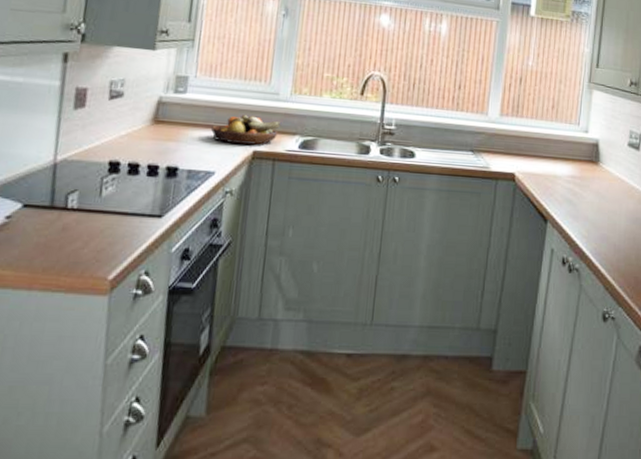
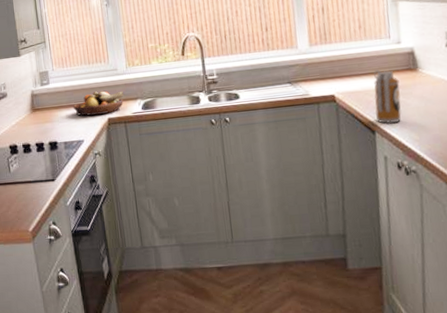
canister: none [550,155,580,214] -> present [374,69,401,124]

